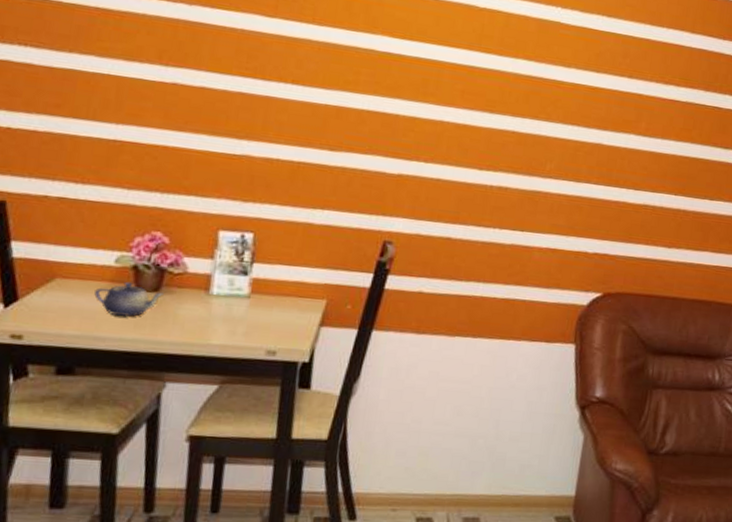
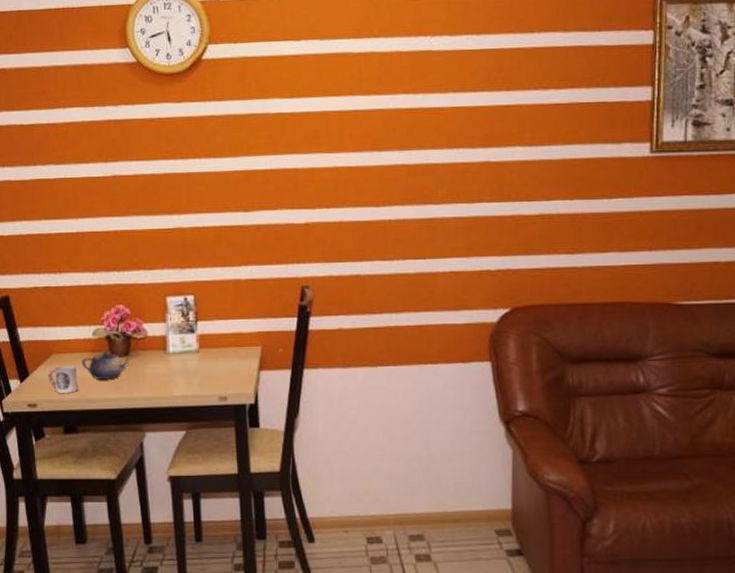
cup: none [45,293,87,327] -> present [48,365,78,393]

